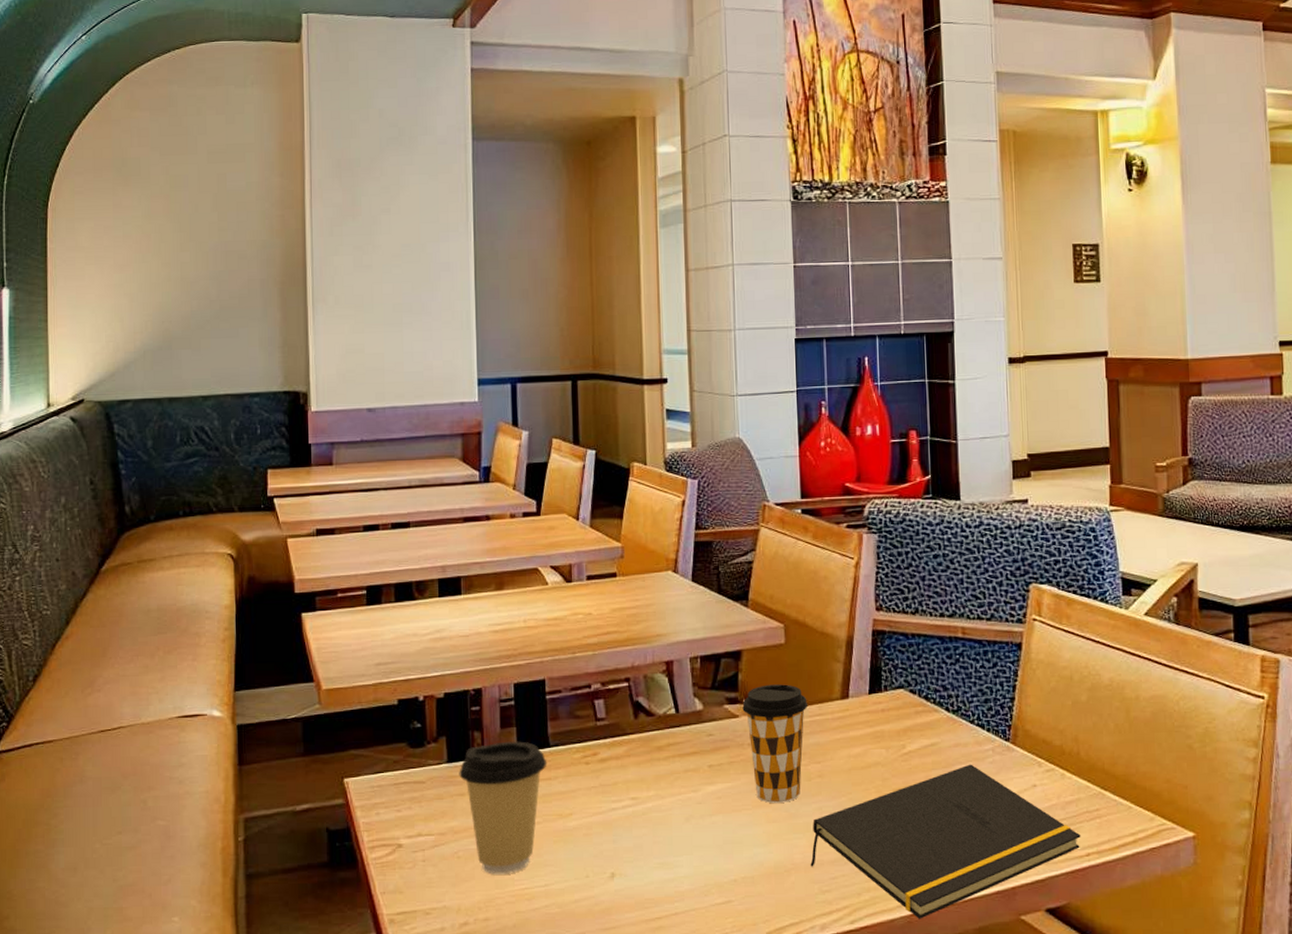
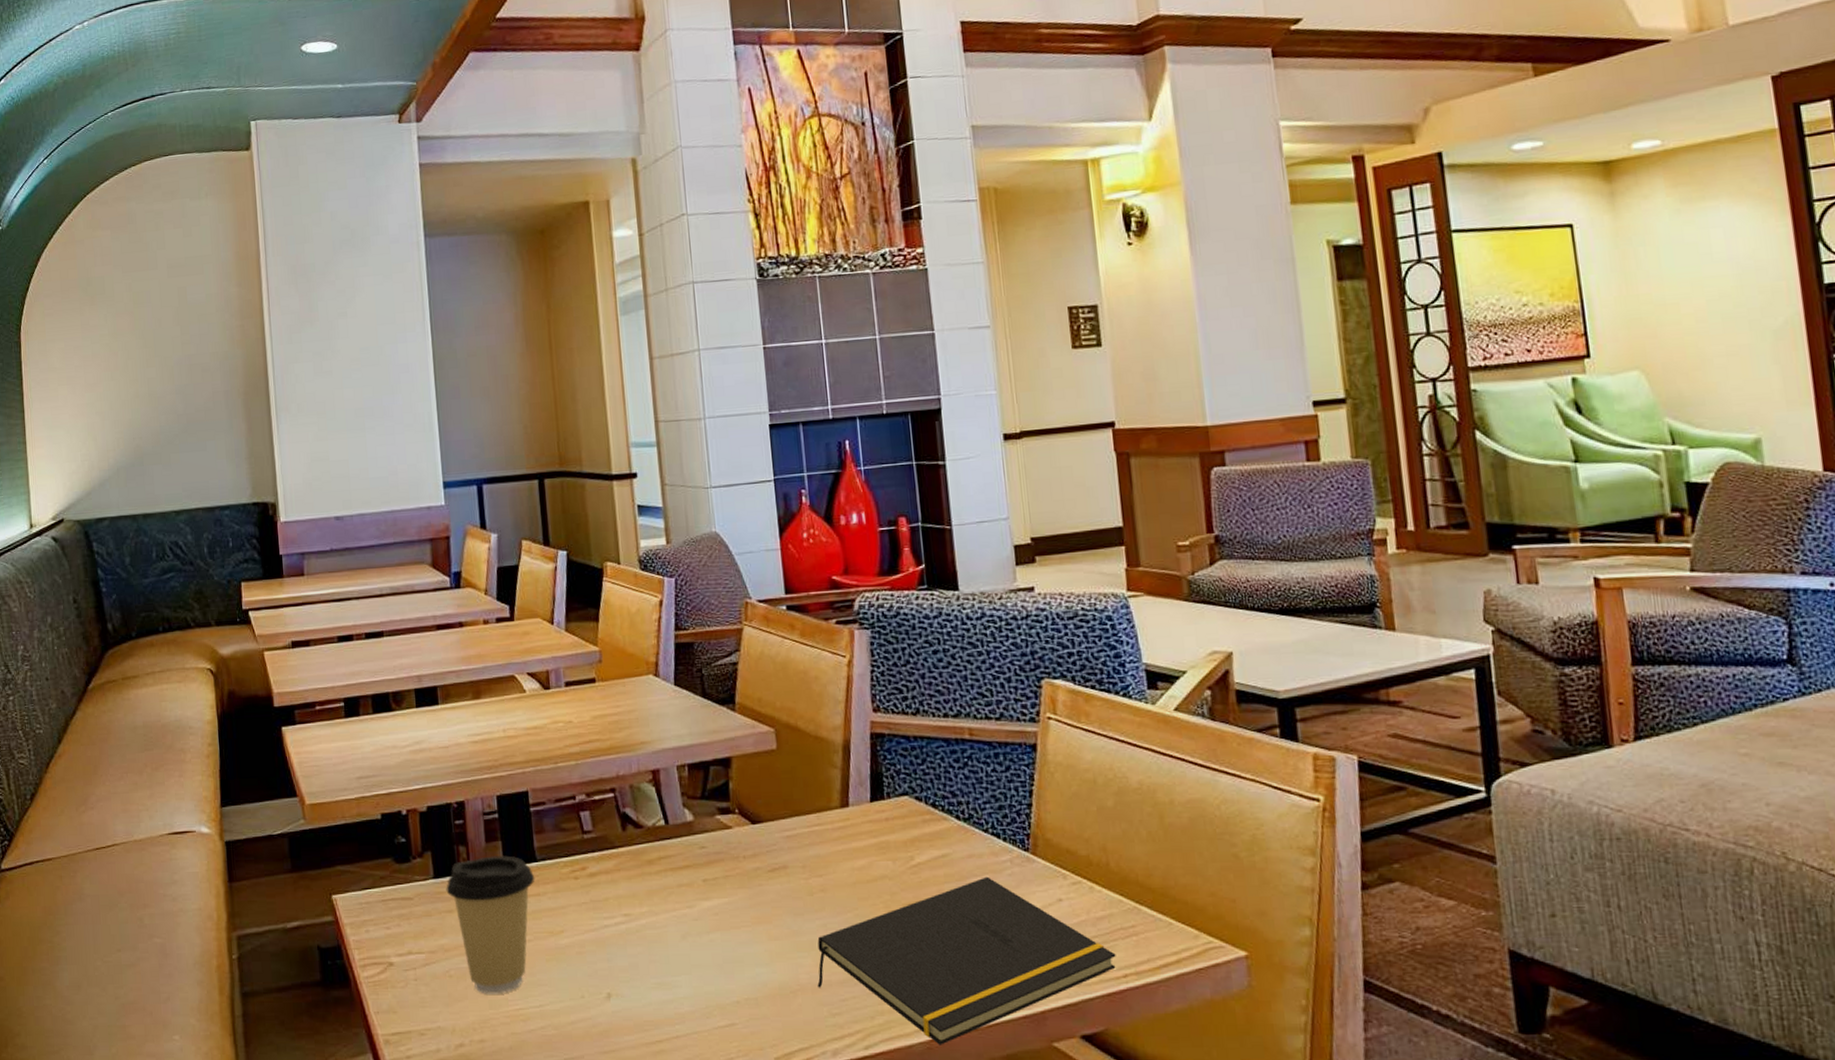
coffee cup: present [742,684,807,803] -> none [735,792,805,919]

